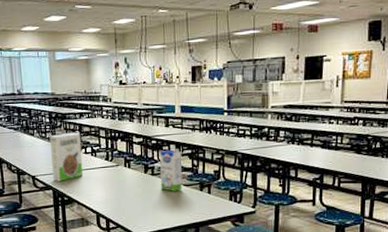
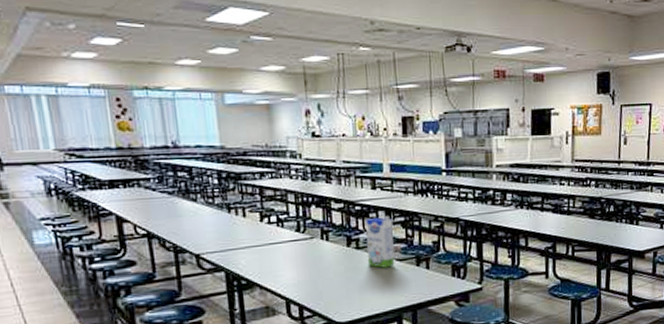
cereal box: present [49,132,84,182] -> none [218,196,267,261]

